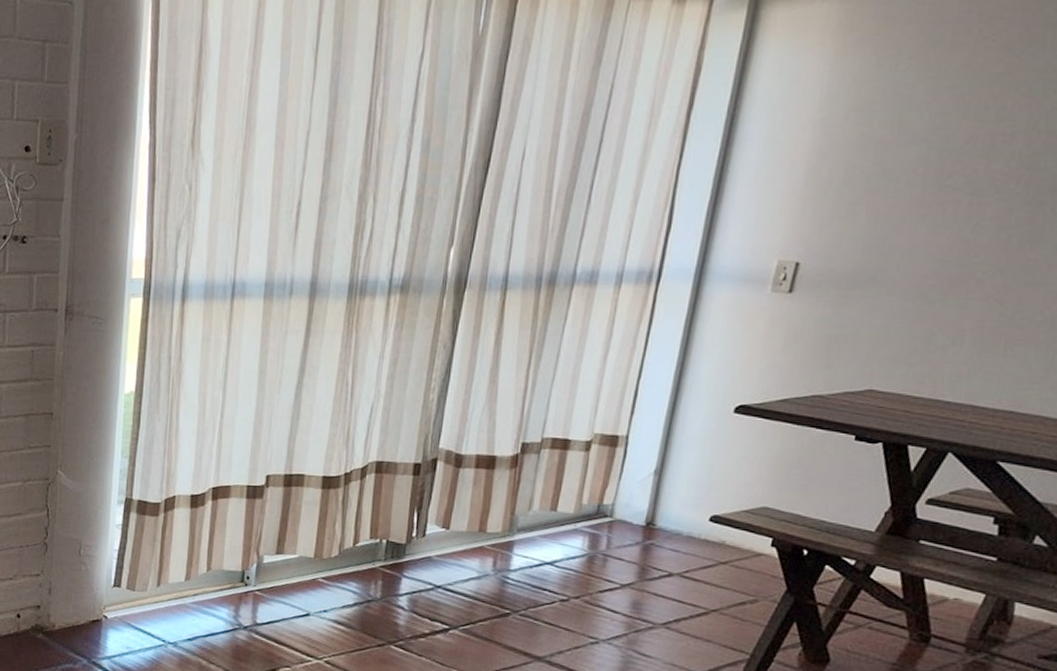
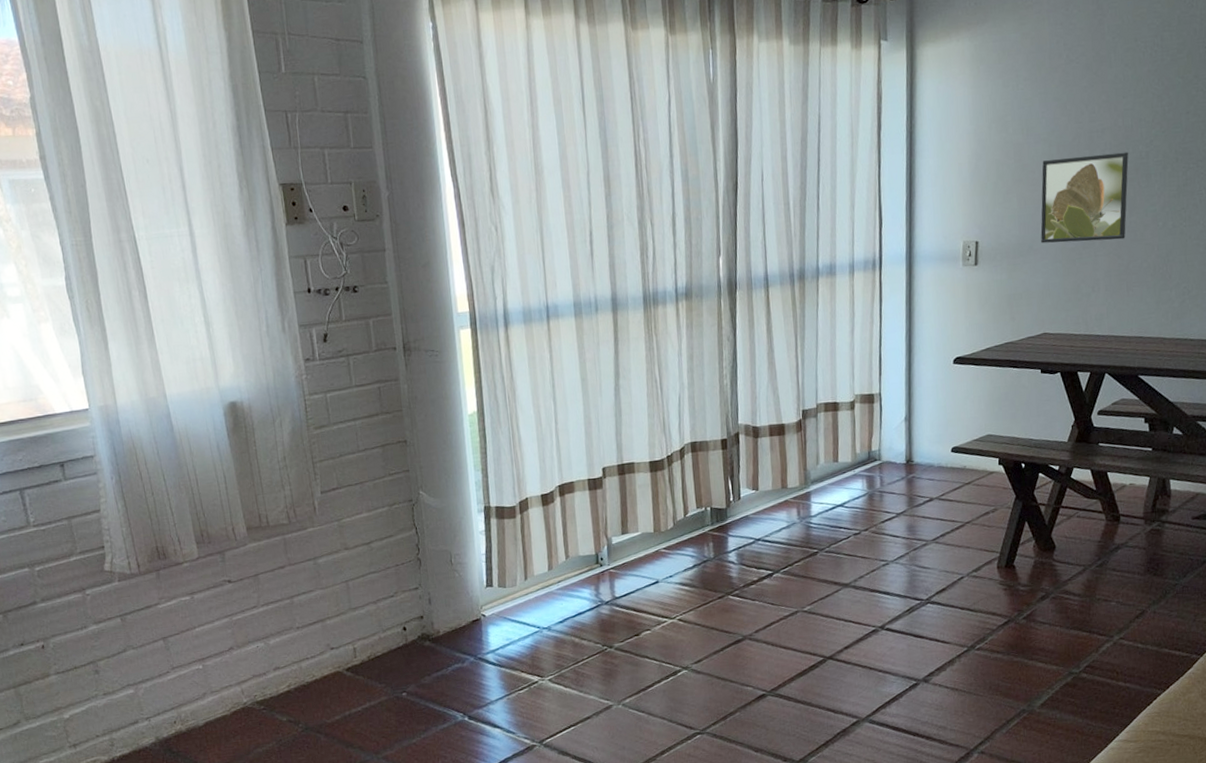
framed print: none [890,165,1046,281] -> present [1040,152,1129,244]

